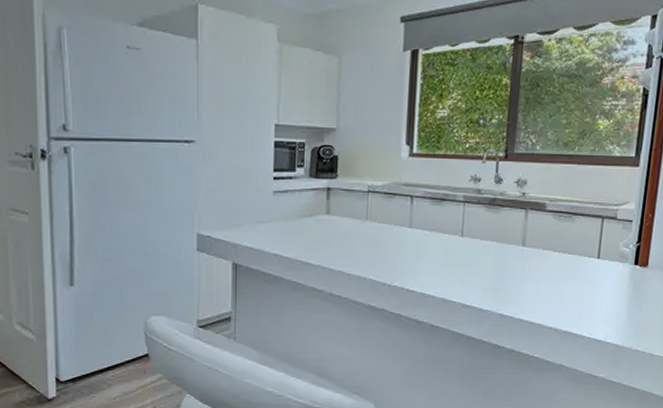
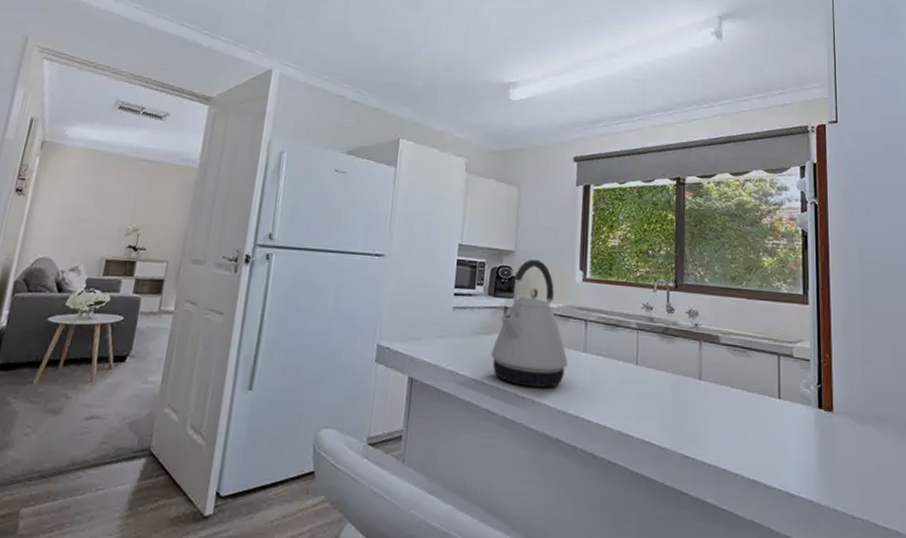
kettle: none [315,136,393,264] -> present [491,259,568,388]

